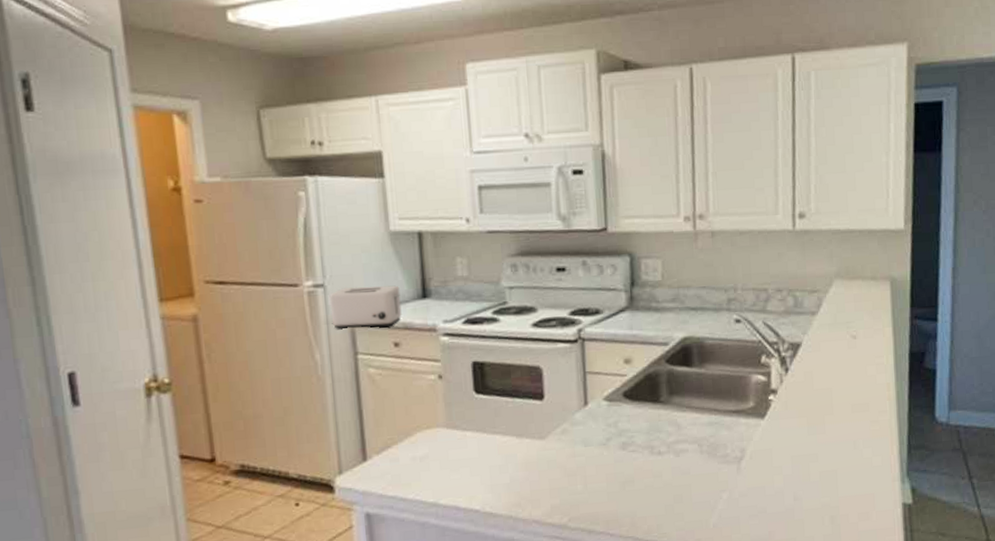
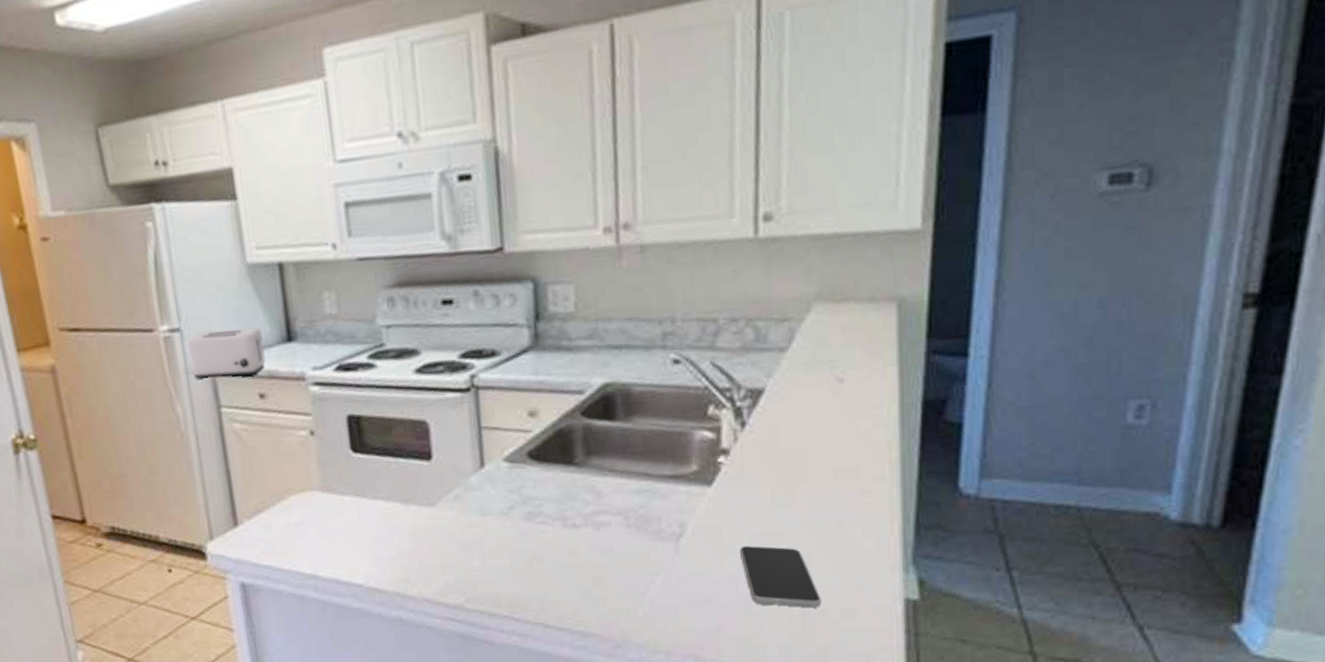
mobile phone: none [785,465,845,514] -> present [739,546,822,608]

